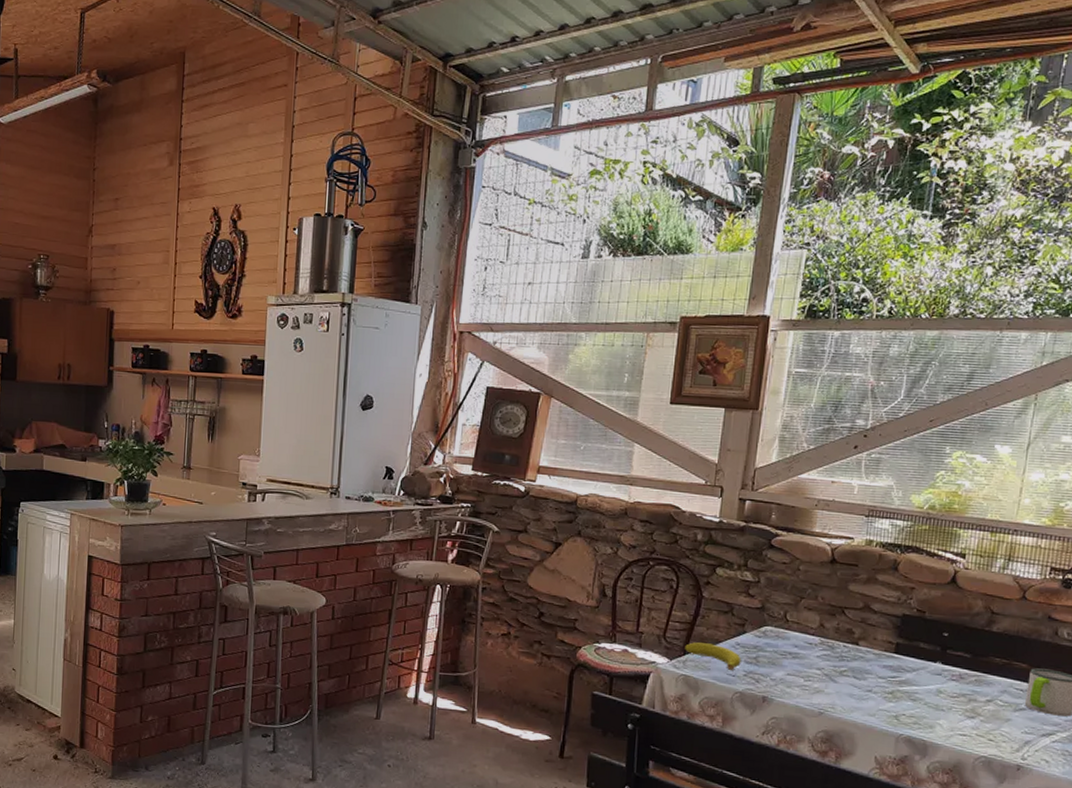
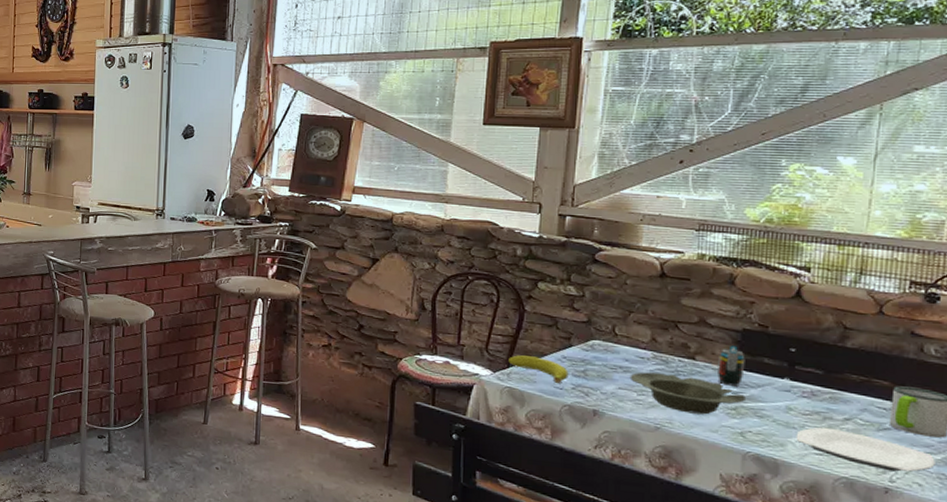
bowl: none [798,657,902,699] -> present [629,372,745,415]
beverage can: none [878,630,903,671] -> present [718,345,745,387]
plate: none [943,708,1061,750] -> present [796,427,935,472]

